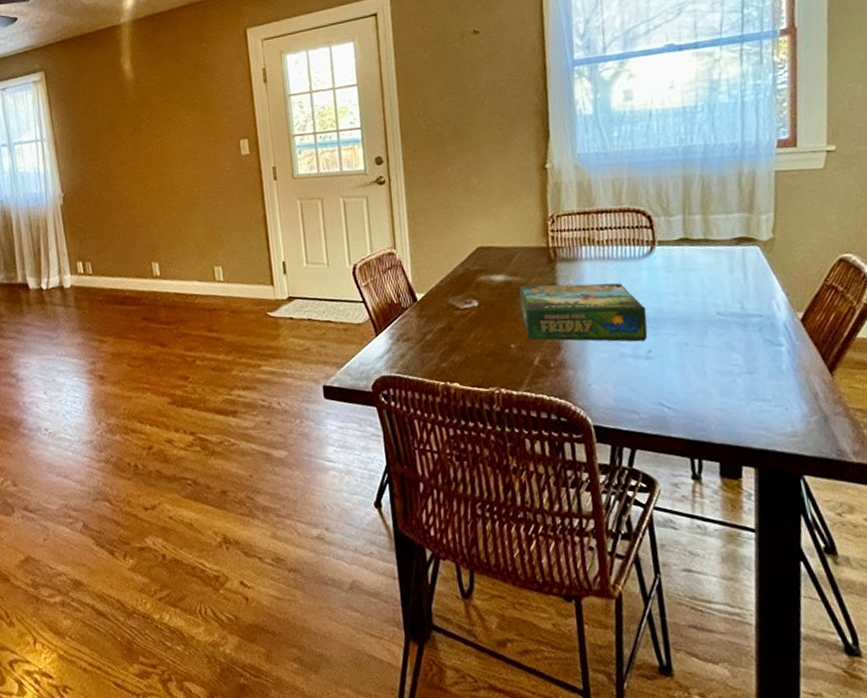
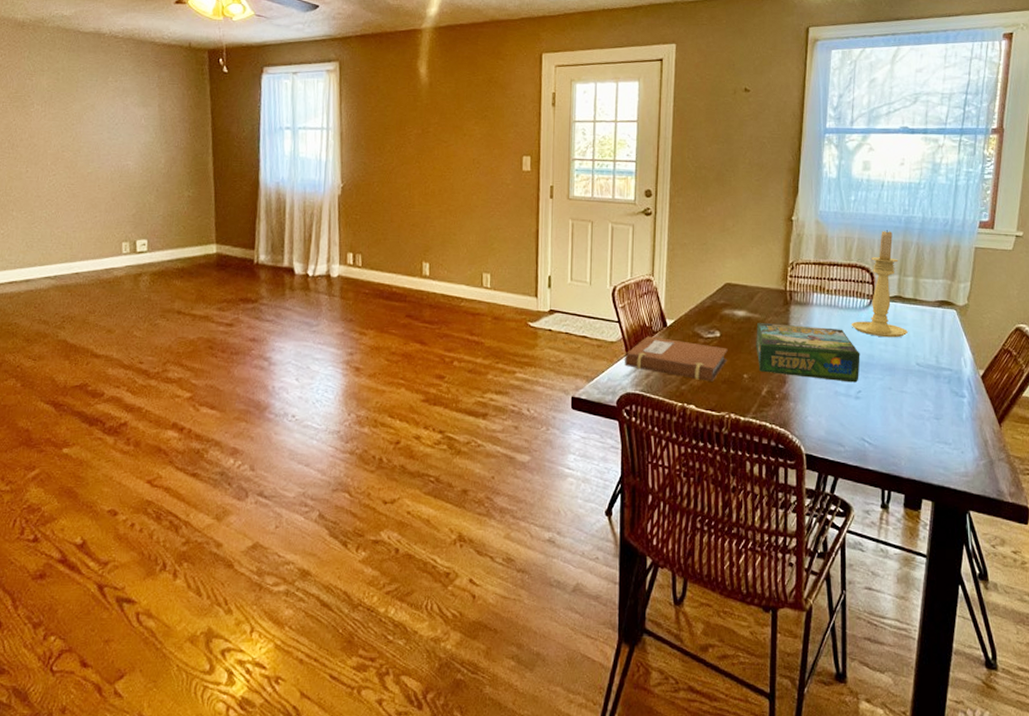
notebook: none [374,313,490,356] -> present [624,336,728,382]
candle holder: none [630,165,702,287] -> present [851,230,908,338]

